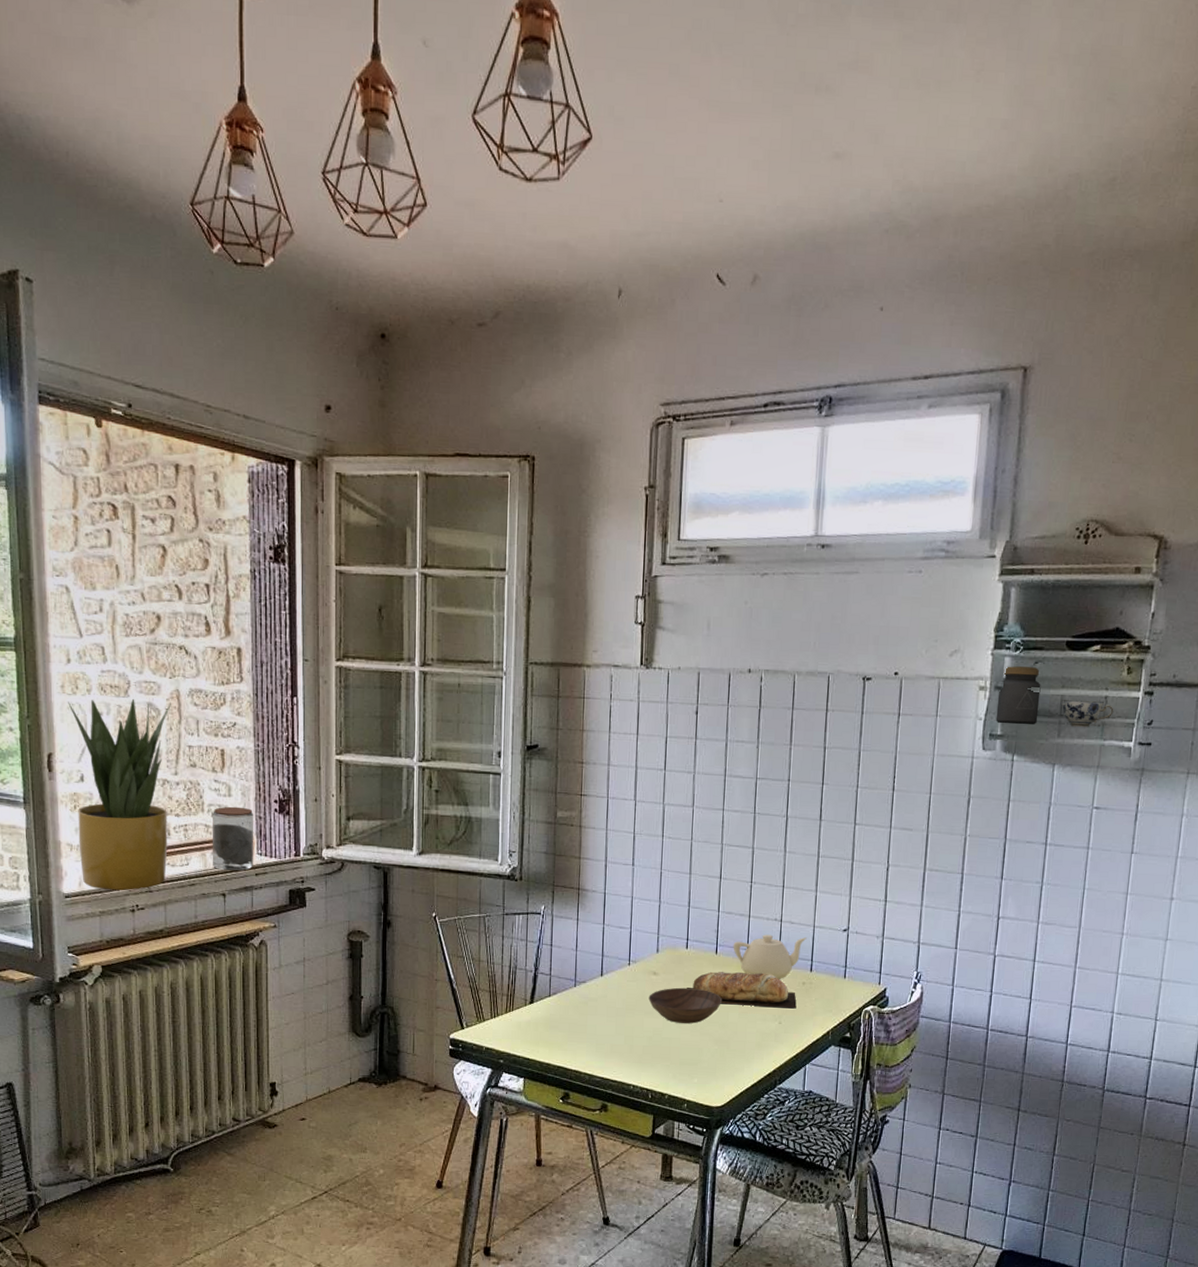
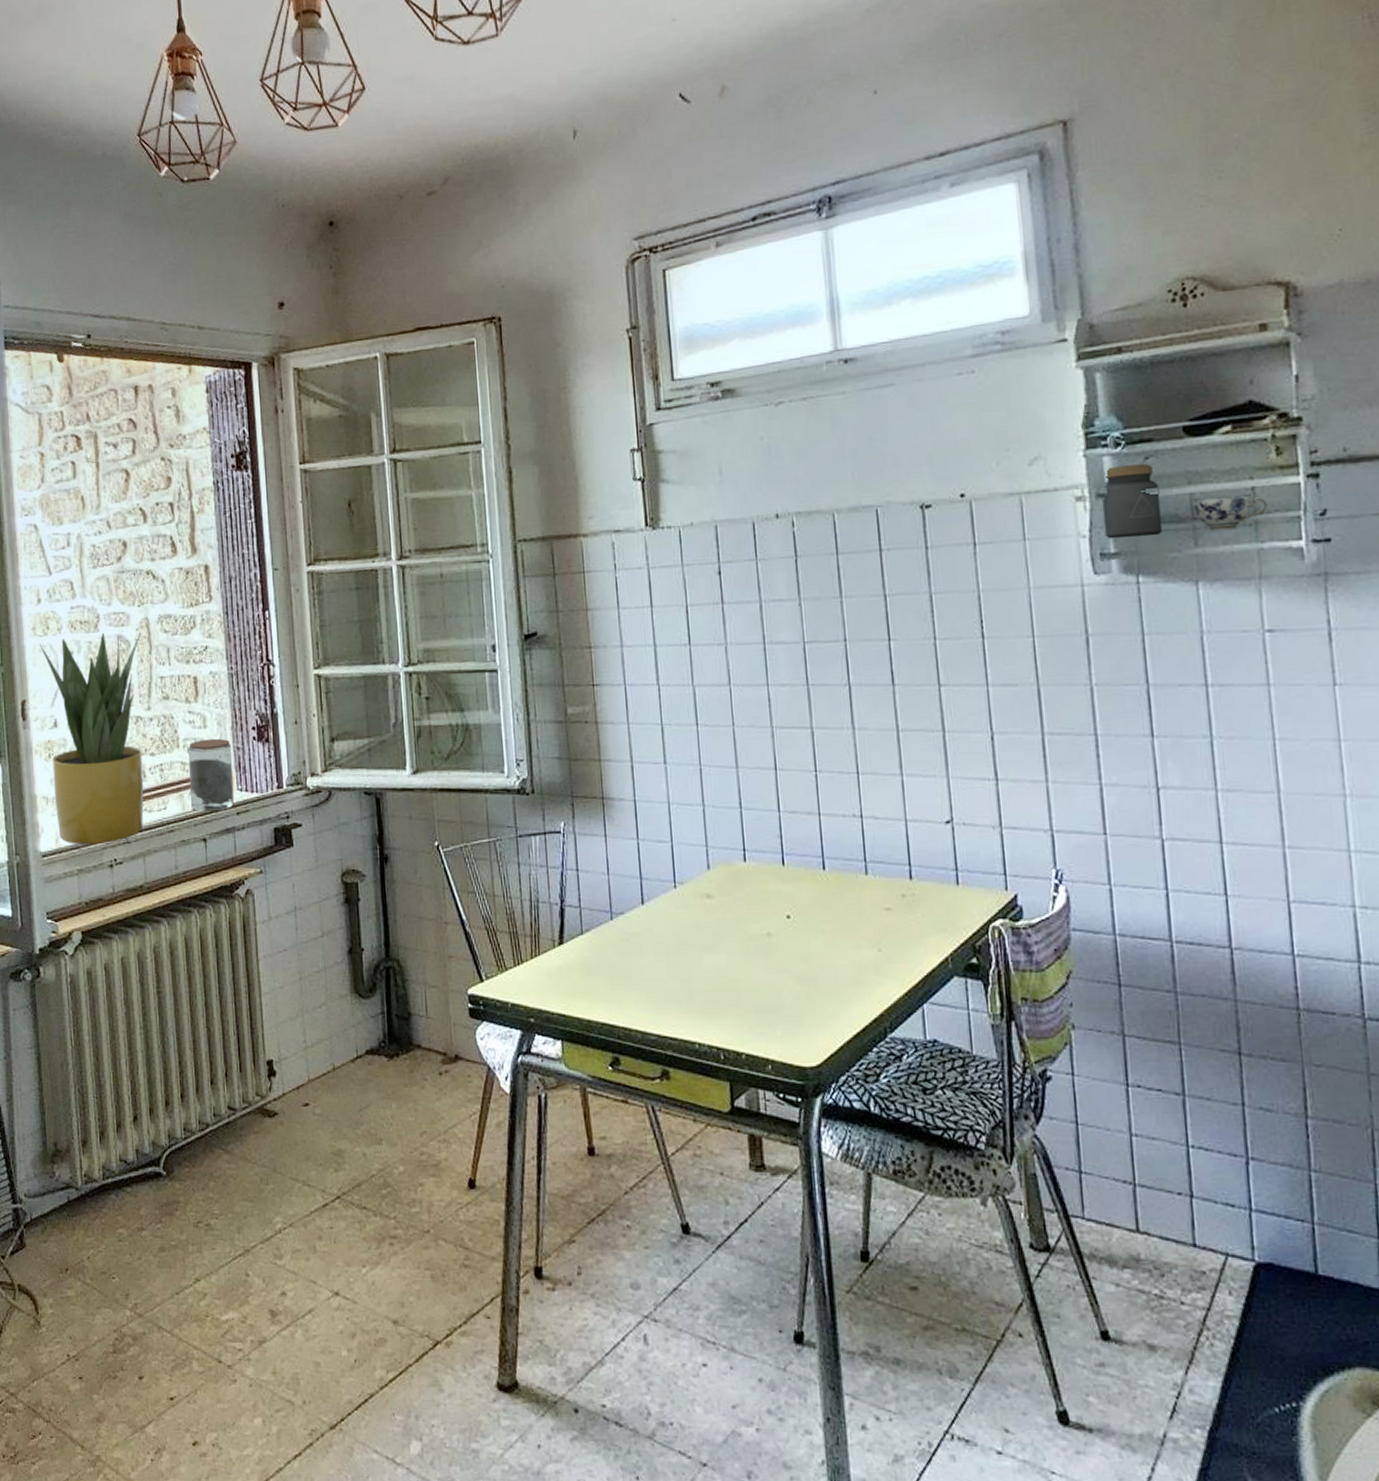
bowl: present [648,987,723,1024] -> none [704,911,800,958]
bread loaf: present [687,971,797,1009] -> none [751,885,899,930]
teapot: present [733,934,807,980] -> none [803,835,899,894]

